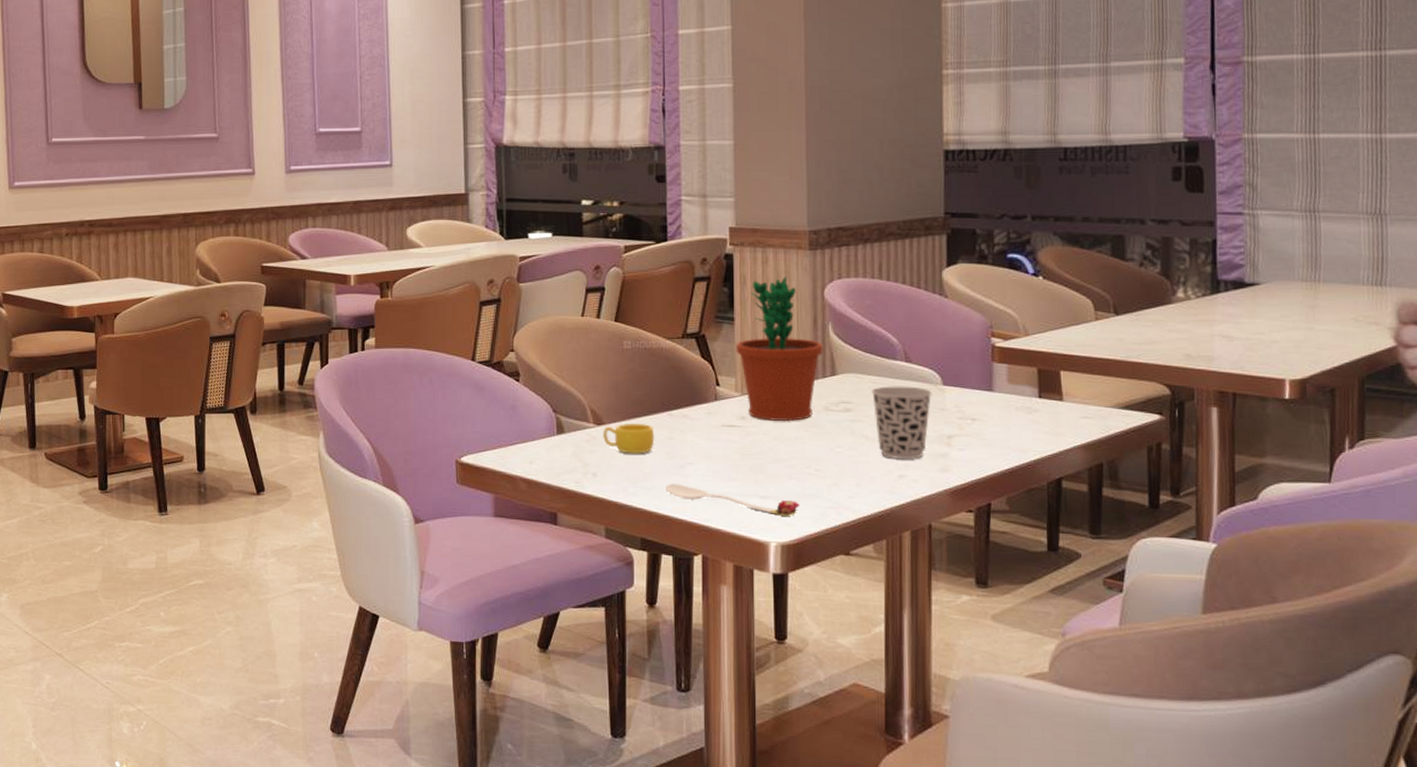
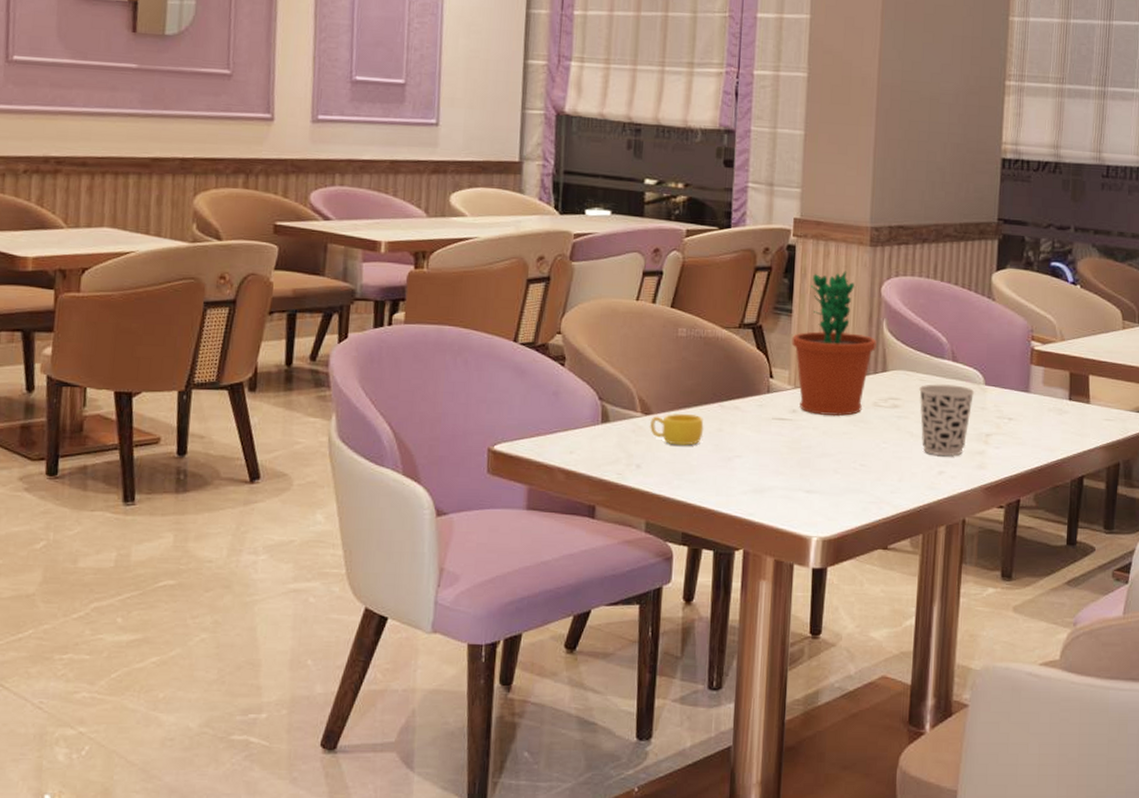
spoon: present [665,484,801,516] -> none [711,477,844,511]

